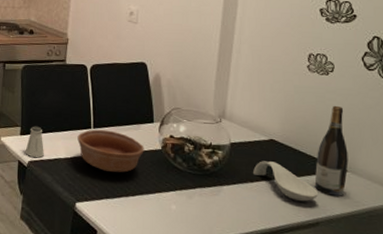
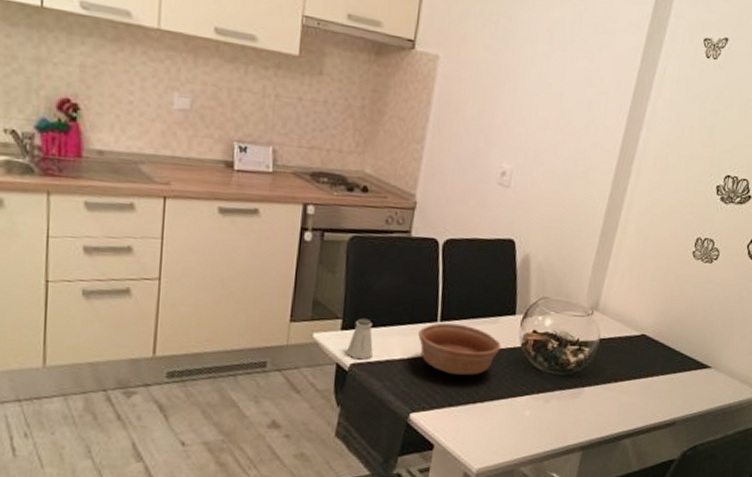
spoon rest: present [253,161,319,202] -> none [619,358,681,401]
wine bottle: present [314,105,349,196] -> none [678,297,720,394]

